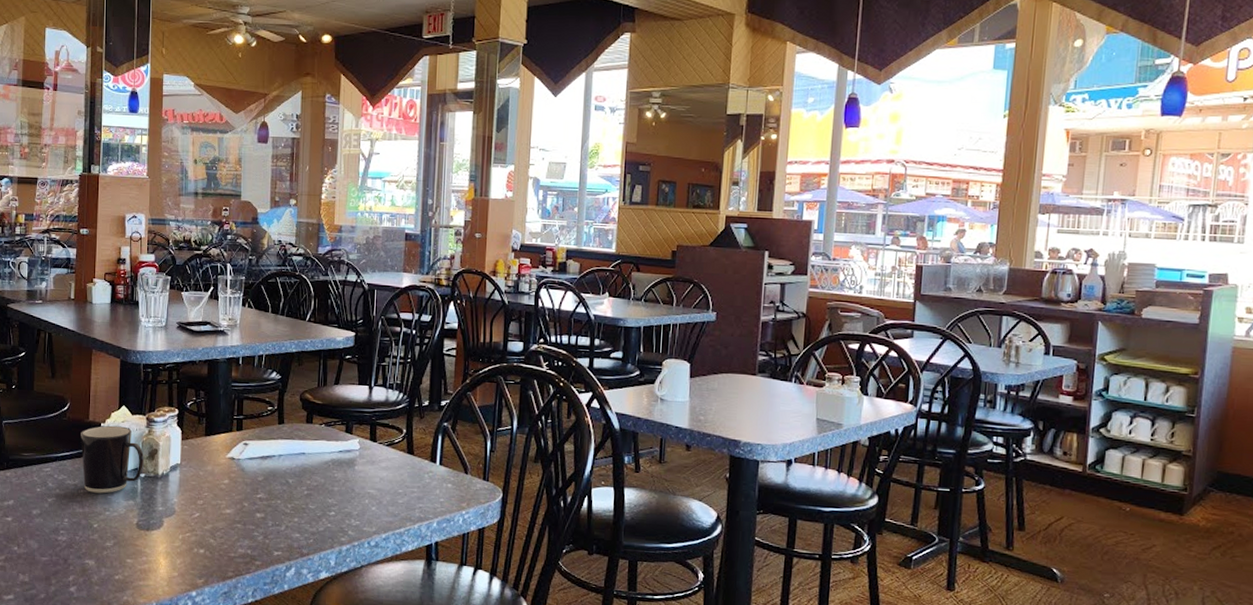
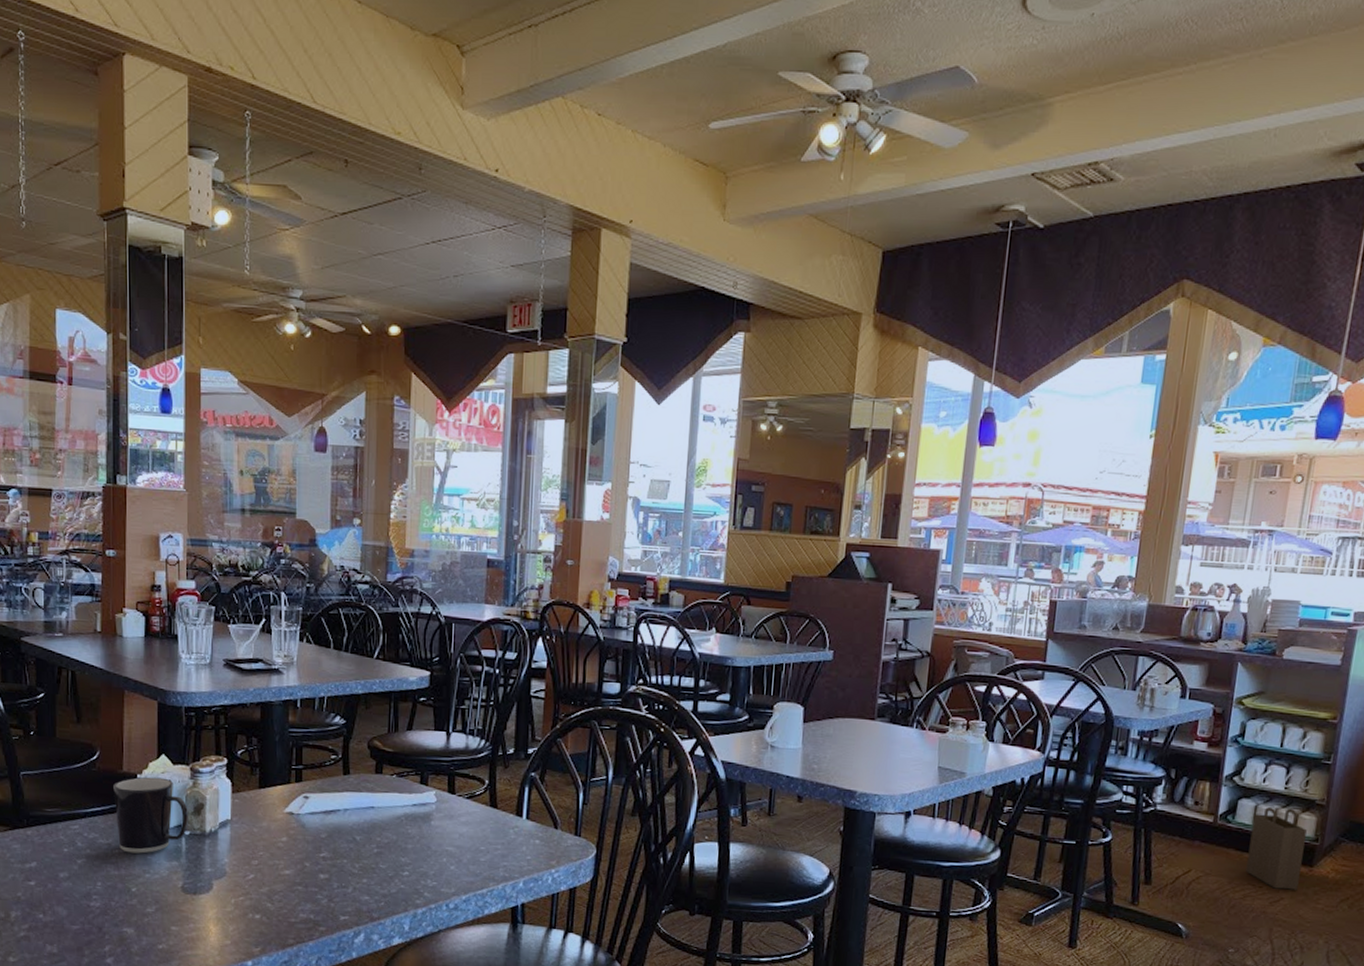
shopping bag: none [1117,457,1175,538] -> present [1246,806,1307,890]

